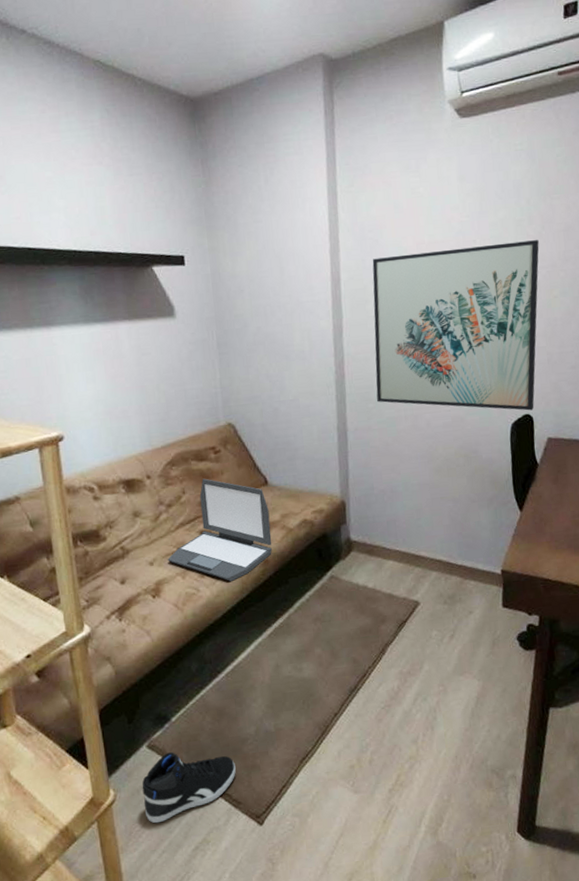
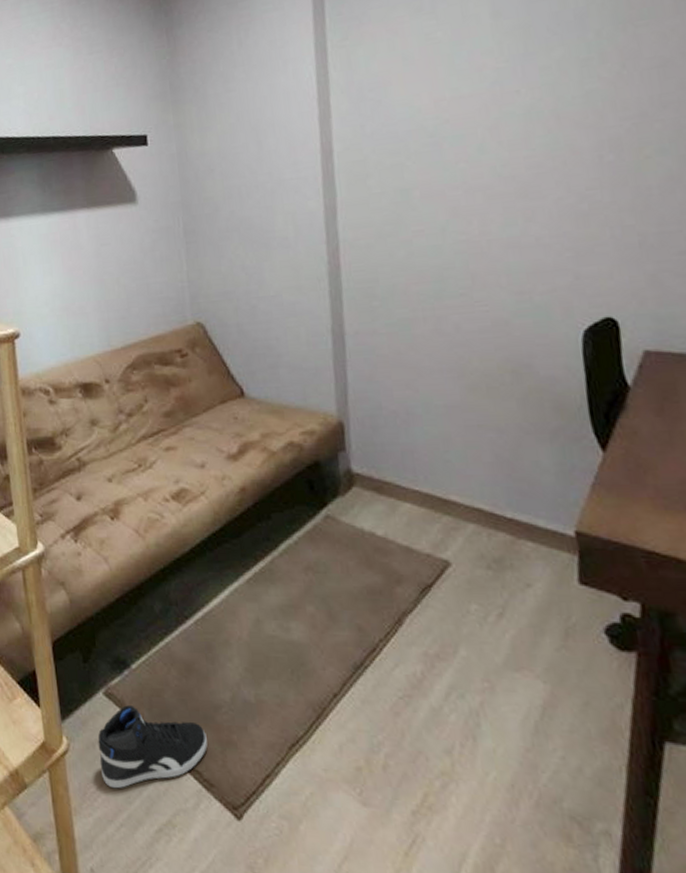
laptop: present [167,478,272,581] -> none [128,385,251,509]
wall art: present [372,240,539,411] -> none [374,83,620,313]

